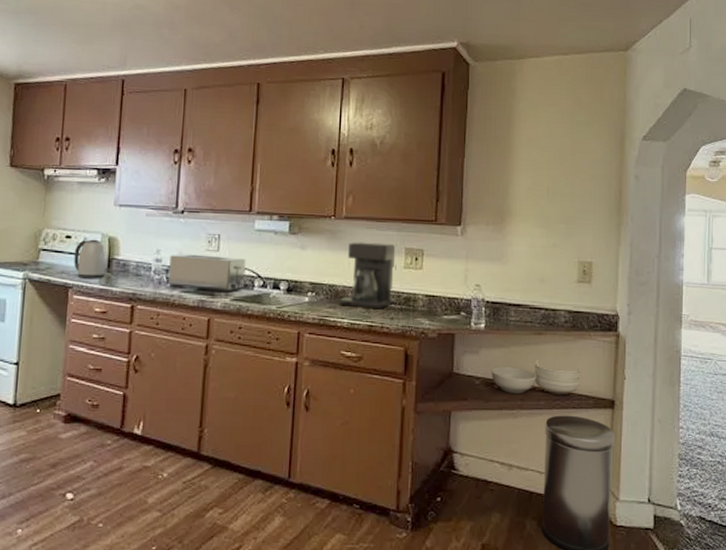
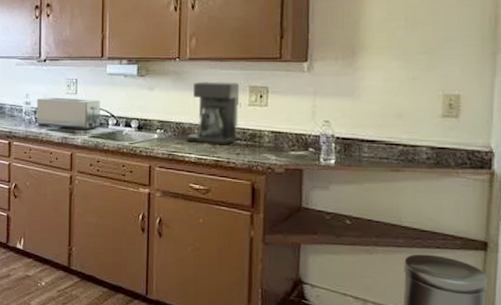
bowl: present [491,366,537,393] -> none [342,202,394,230]
bowl: present [534,360,582,395] -> none [390,197,447,234]

